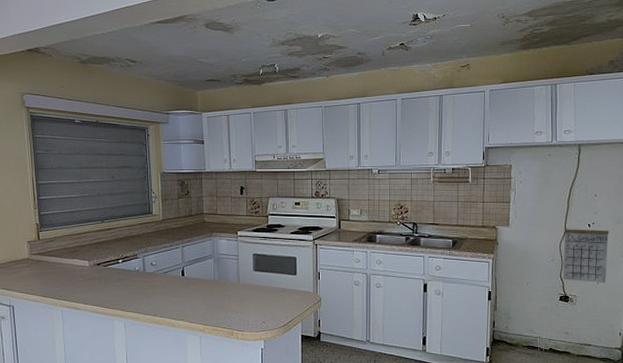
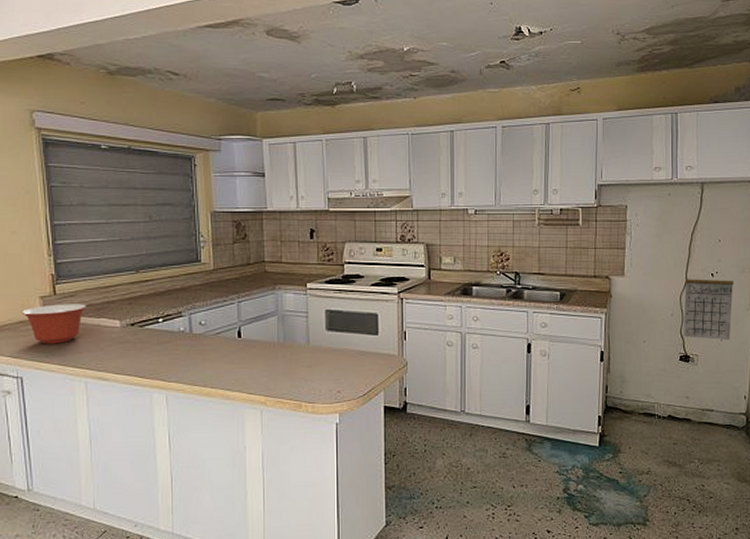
mixing bowl: none [14,247,62,280] -> present [23,304,86,344]

